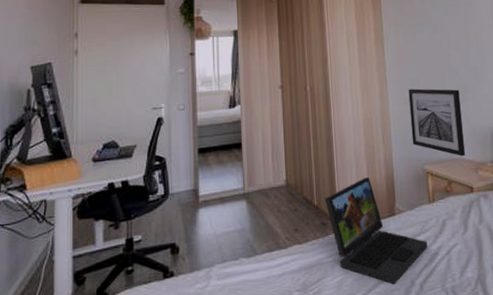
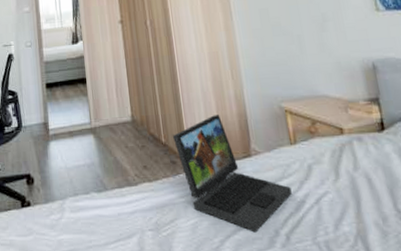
wall art: present [408,88,465,157] -> none [256,18,330,94]

